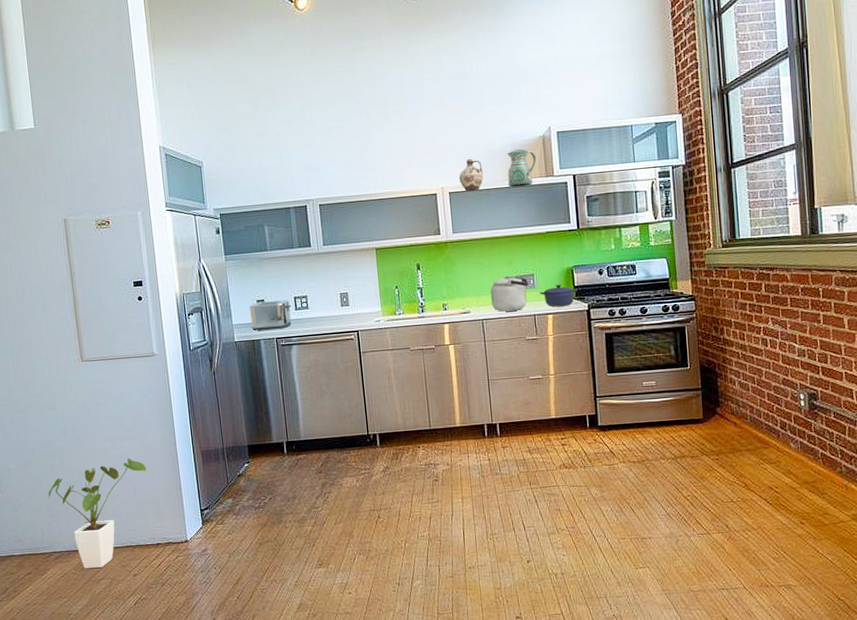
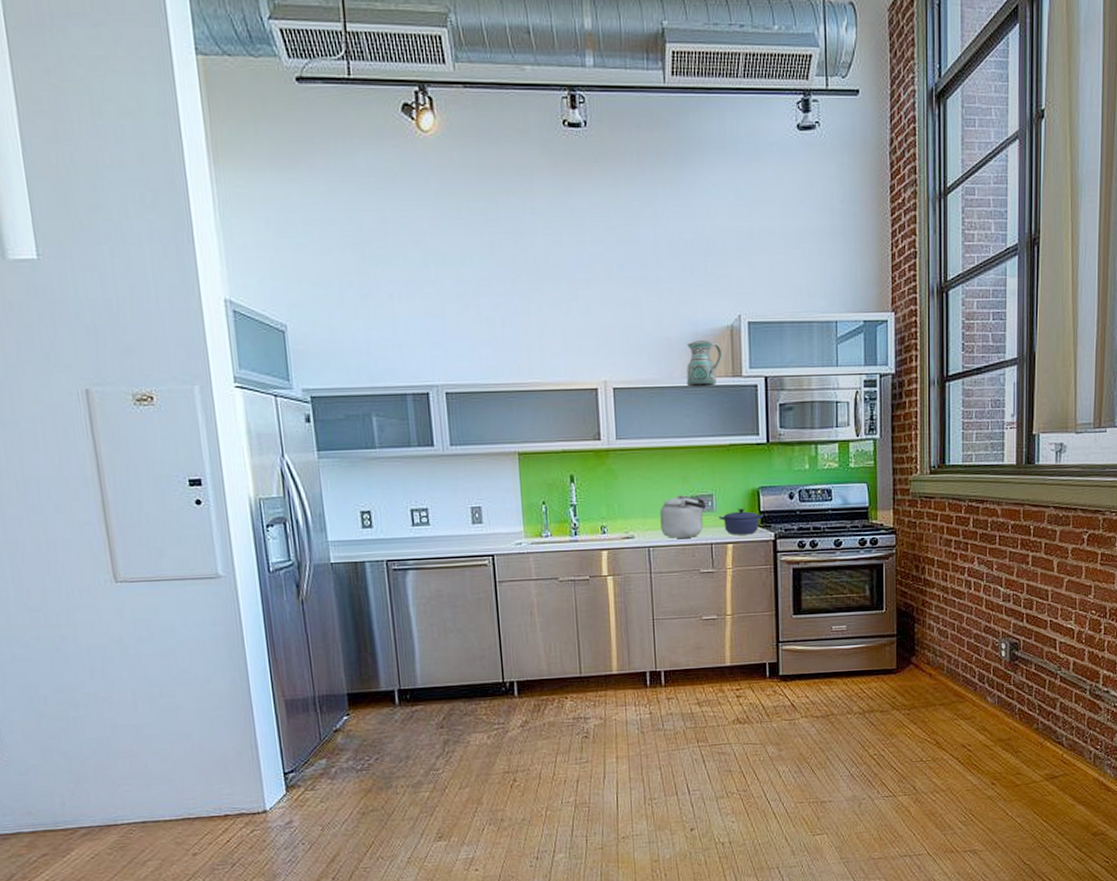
house plant: present [48,458,147,568] -> none [69,708,211,847]
toaster: present [250,300,291,331] -> none [351,513,407,551]
ceramic jug: present [459,159,483,192] -> none [627,348,656,389]

